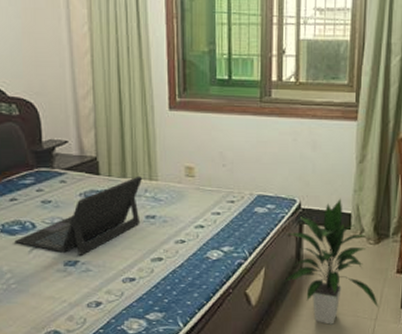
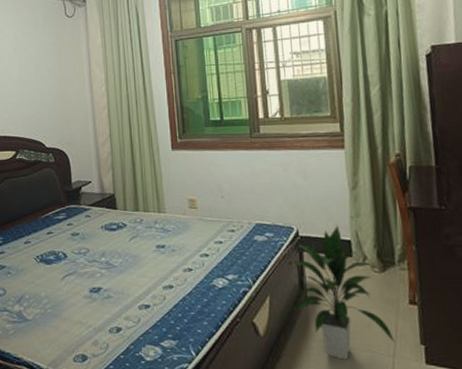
laptop: present [14,175,142,255] -> none [50,209,152,283]

